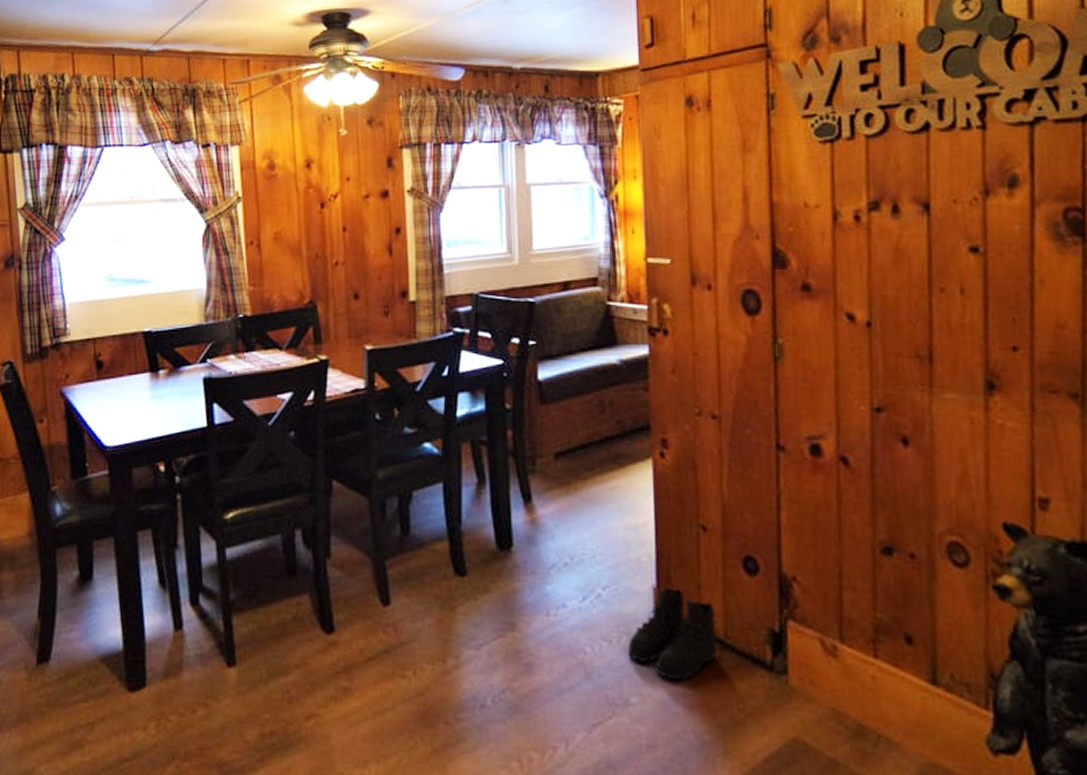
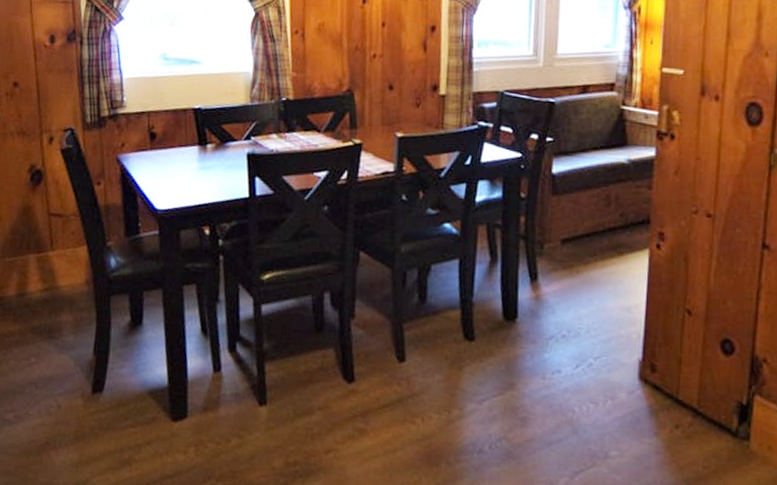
boots: present [627,586,717,681] -> none [610,360,692,440]

